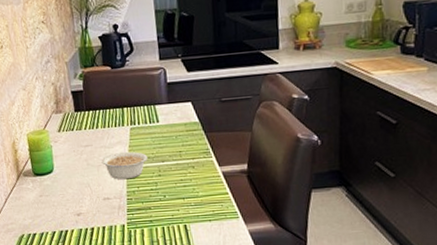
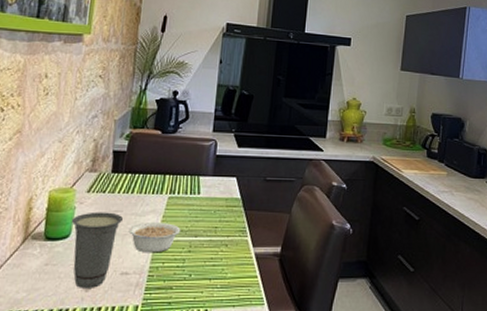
cup: none [52,147,95,213] -> present [72,212,124,288]

